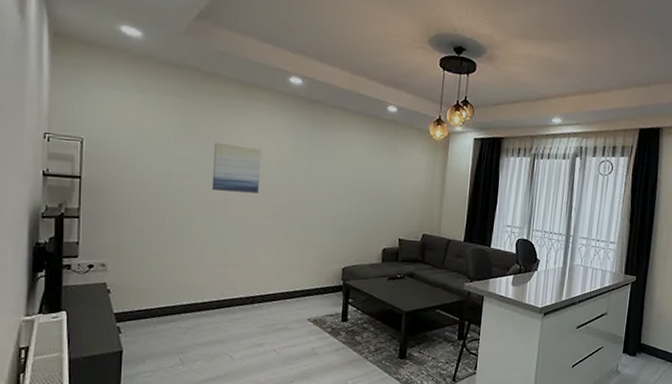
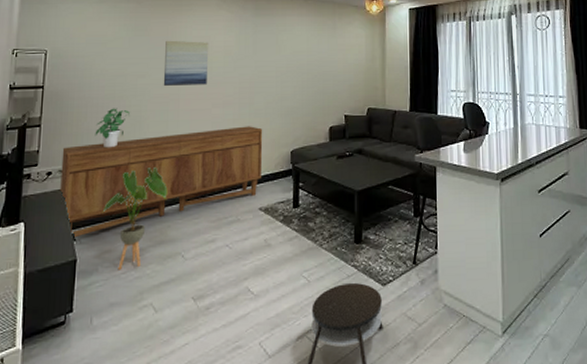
sideboard: none [103,239,315,331] -> present [60,126,263,238]
potted plant: none [138,207,176,247] -> present [95,108,130,148]
house plant: none [148,269,216,364] -> present [102,166,168,270]

